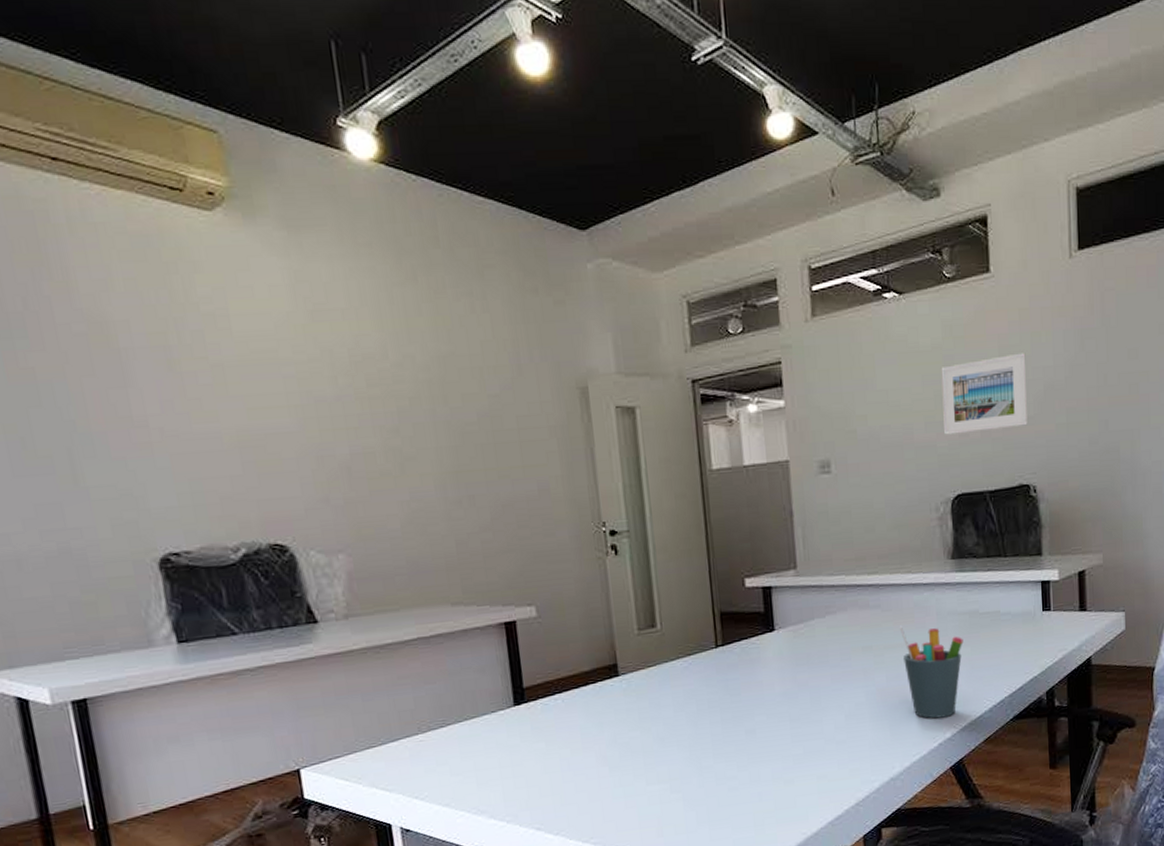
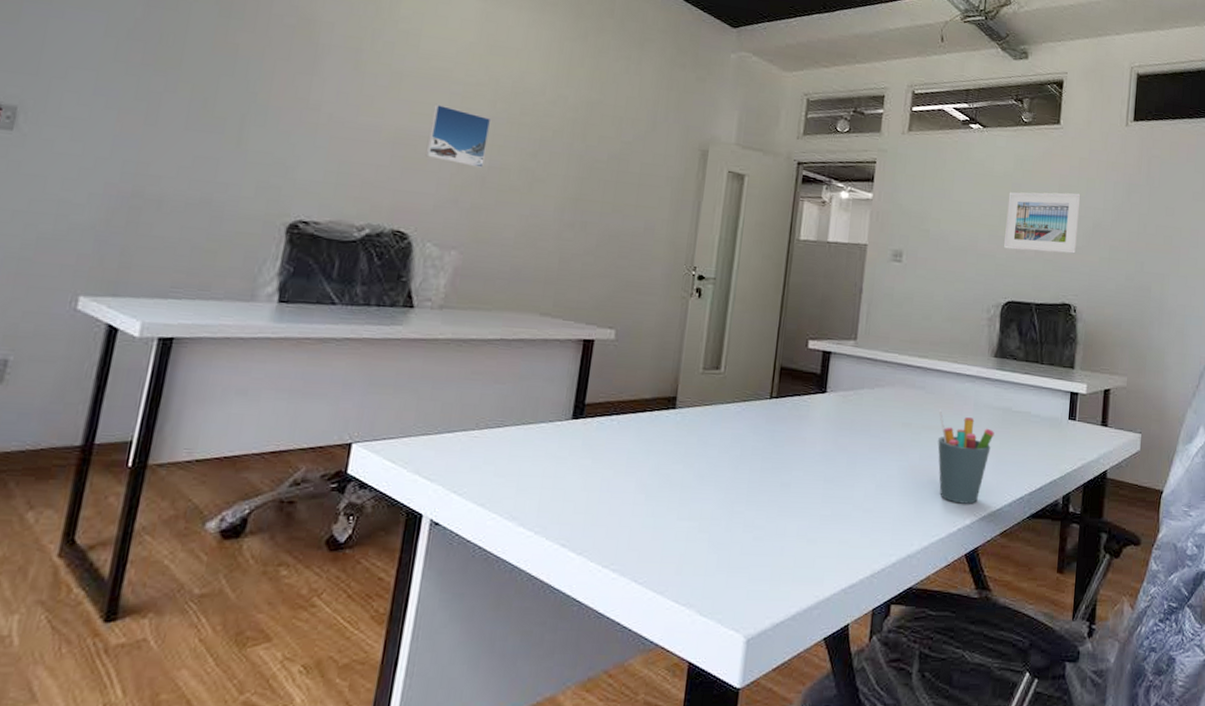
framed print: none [270,392,345,458] -> present [425,103,492,168]

